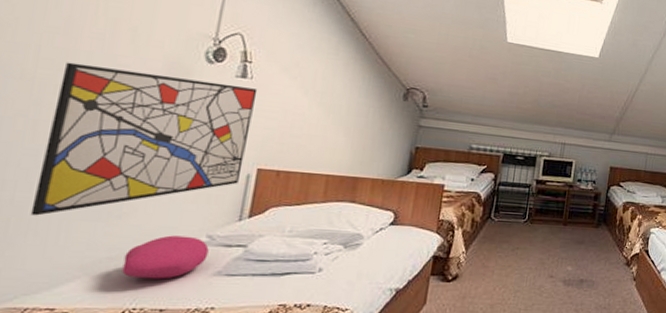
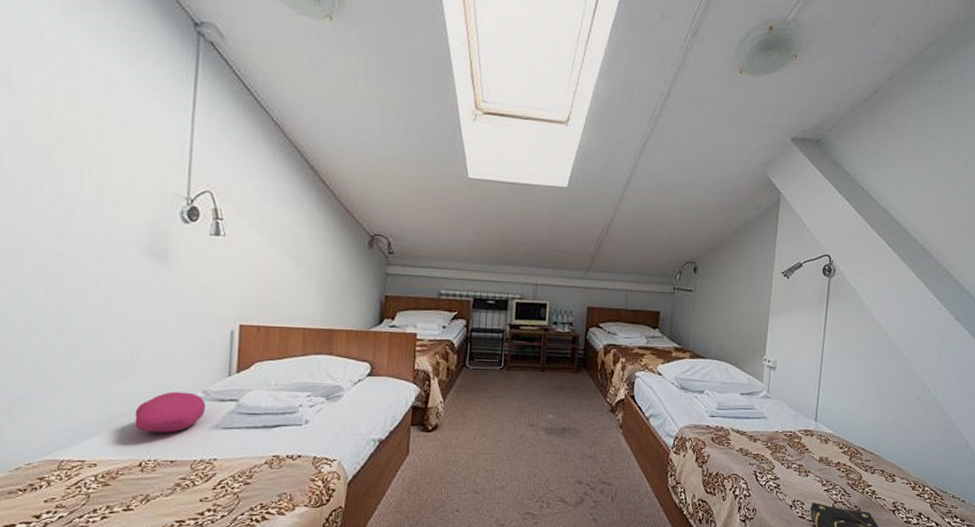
wall art: present [30,62,258,216] -> none [54,231,231,377]

